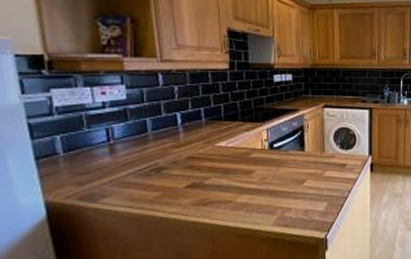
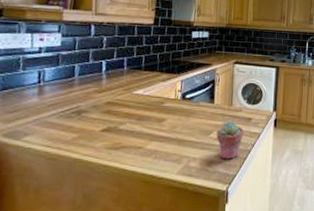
potted succulent: none [310,168,340,208] -> present [216,121,244,160]

